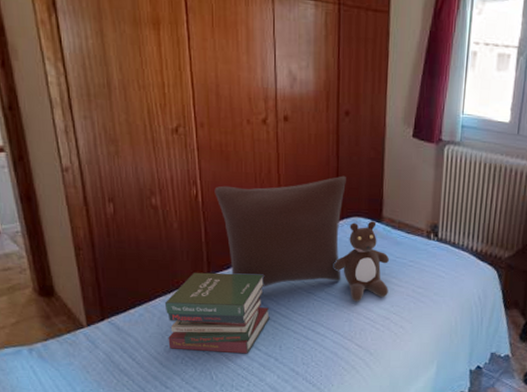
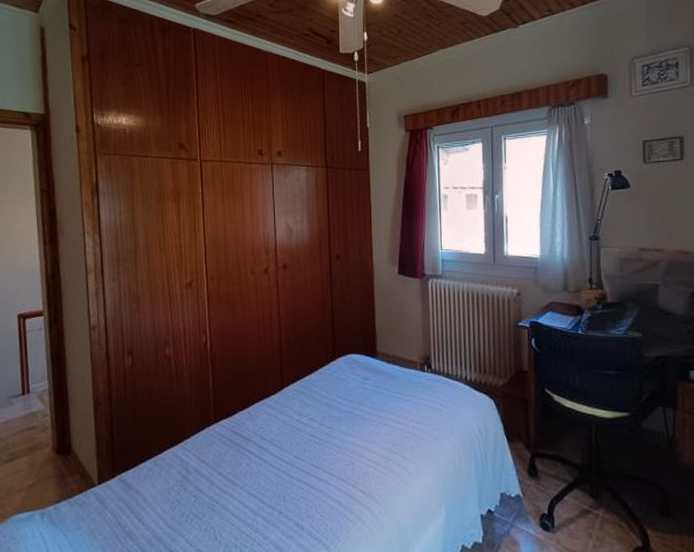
books: present [164,272,270,354] -> none [172,418,273,508]
cushion: present [214,175,346,287] -> none [222,315,341,432]
stuffed animal: present [334,221,390,302] -> none [334,357,388,443]

